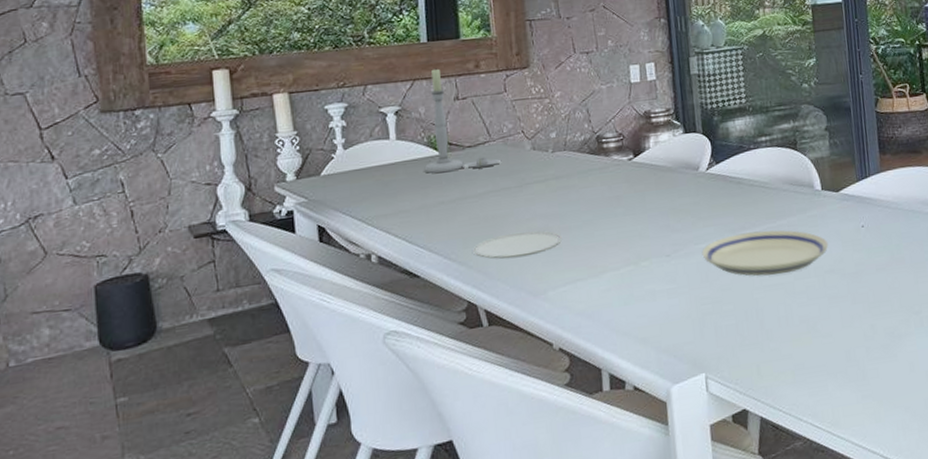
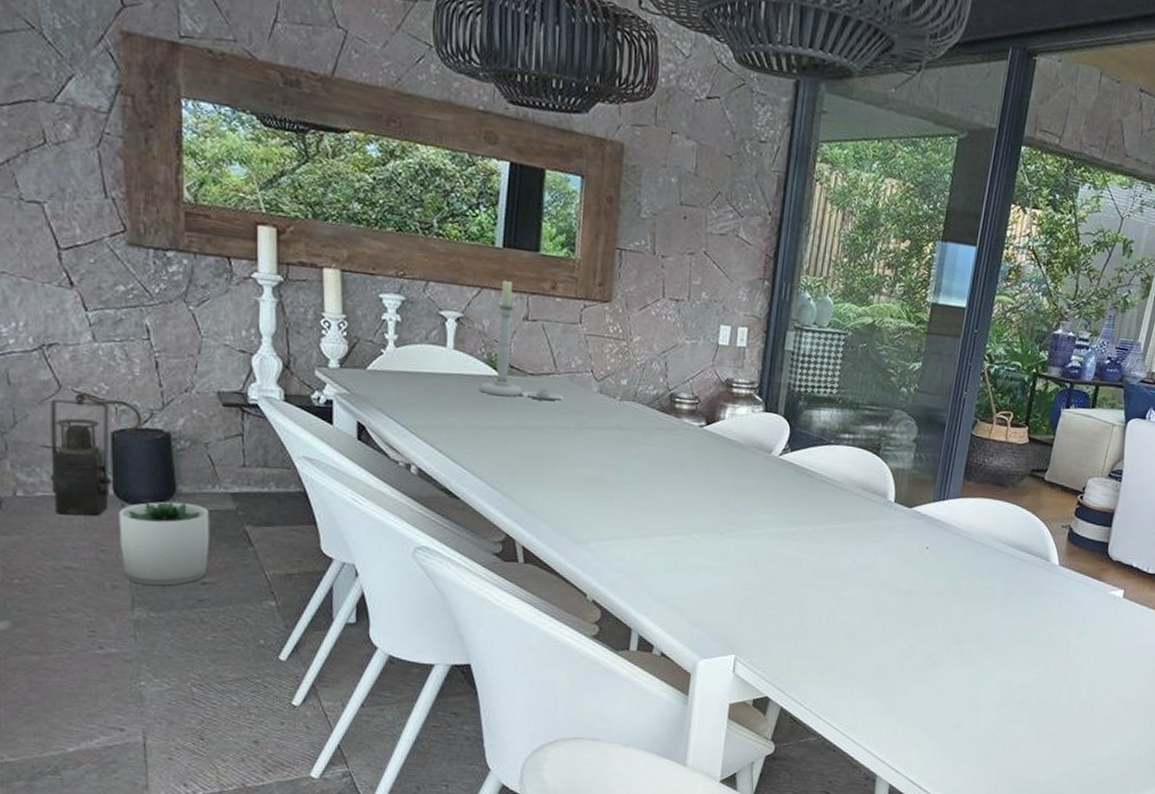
lantern: none [38,253,122,377] -> present [49,392,142,516]
planter: none [105,337,192,429] -> present [119,501,209,586]
plate: present [473,231,563,259] -> none [519,475,616,503]
plate: present [701,230,829,276] -> none [756,527,889,577]

